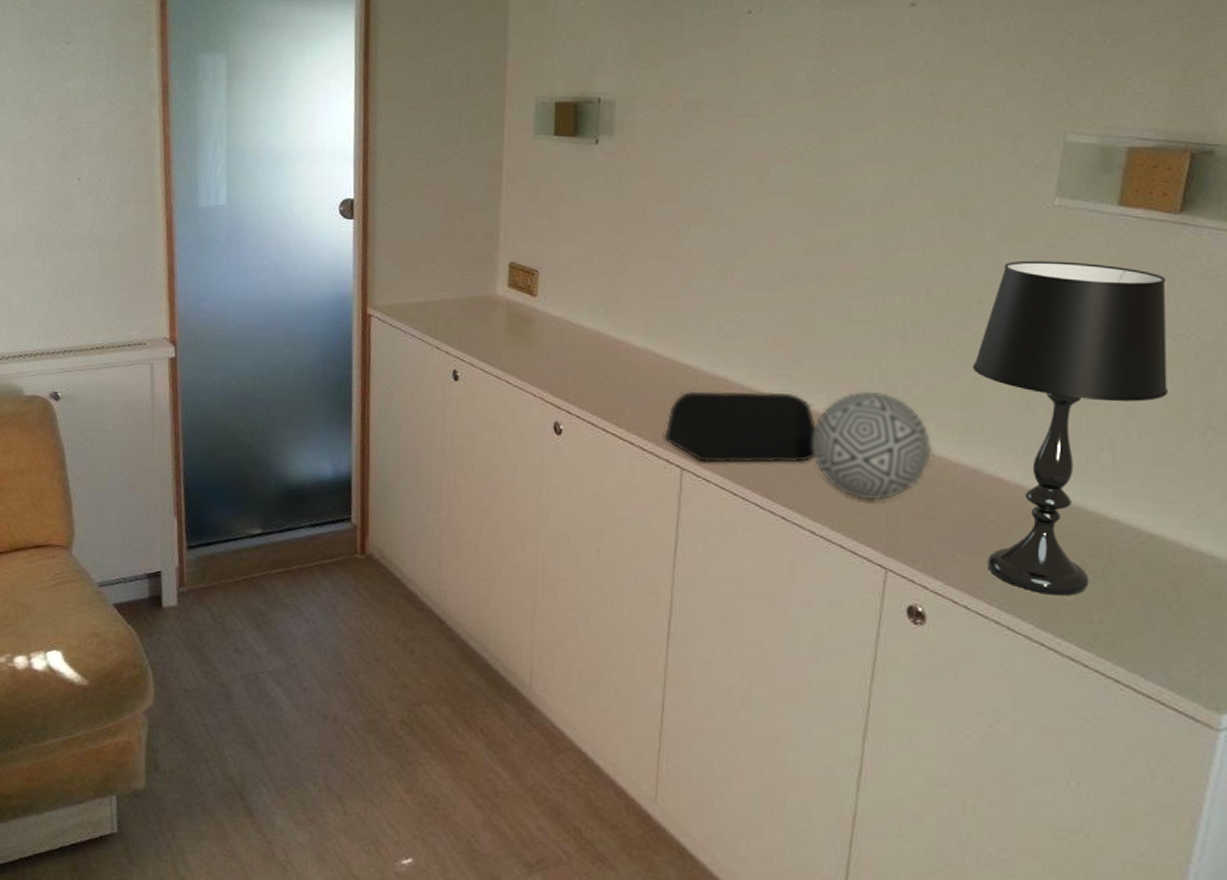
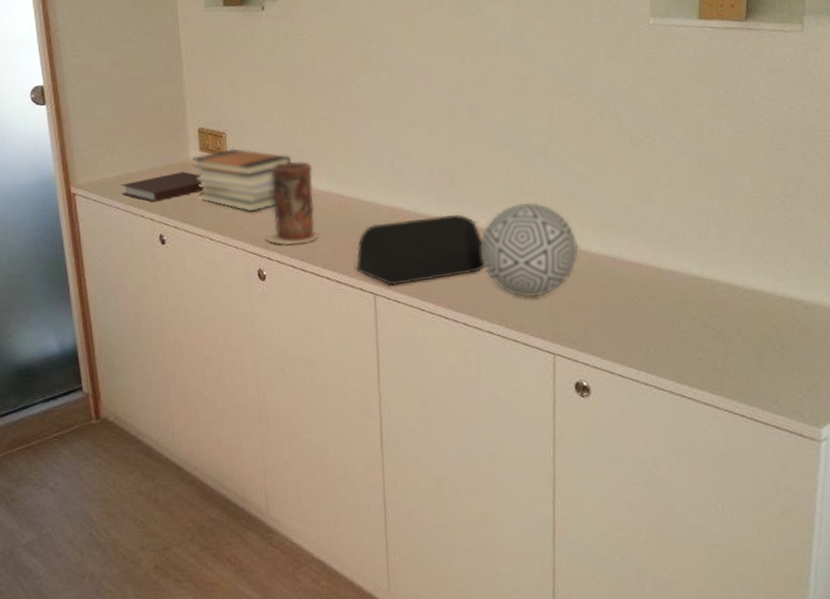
notebook: none [419,306,508,335] -> present [121,171,205,203]
book stack: none [497,288,609,359] -> present [191,148,294,212]
vase: none [567,310,630,402] -> present [265,161,319,246]
table lamp: present [972,260,1169,596] -> none [601,70,754,354]

